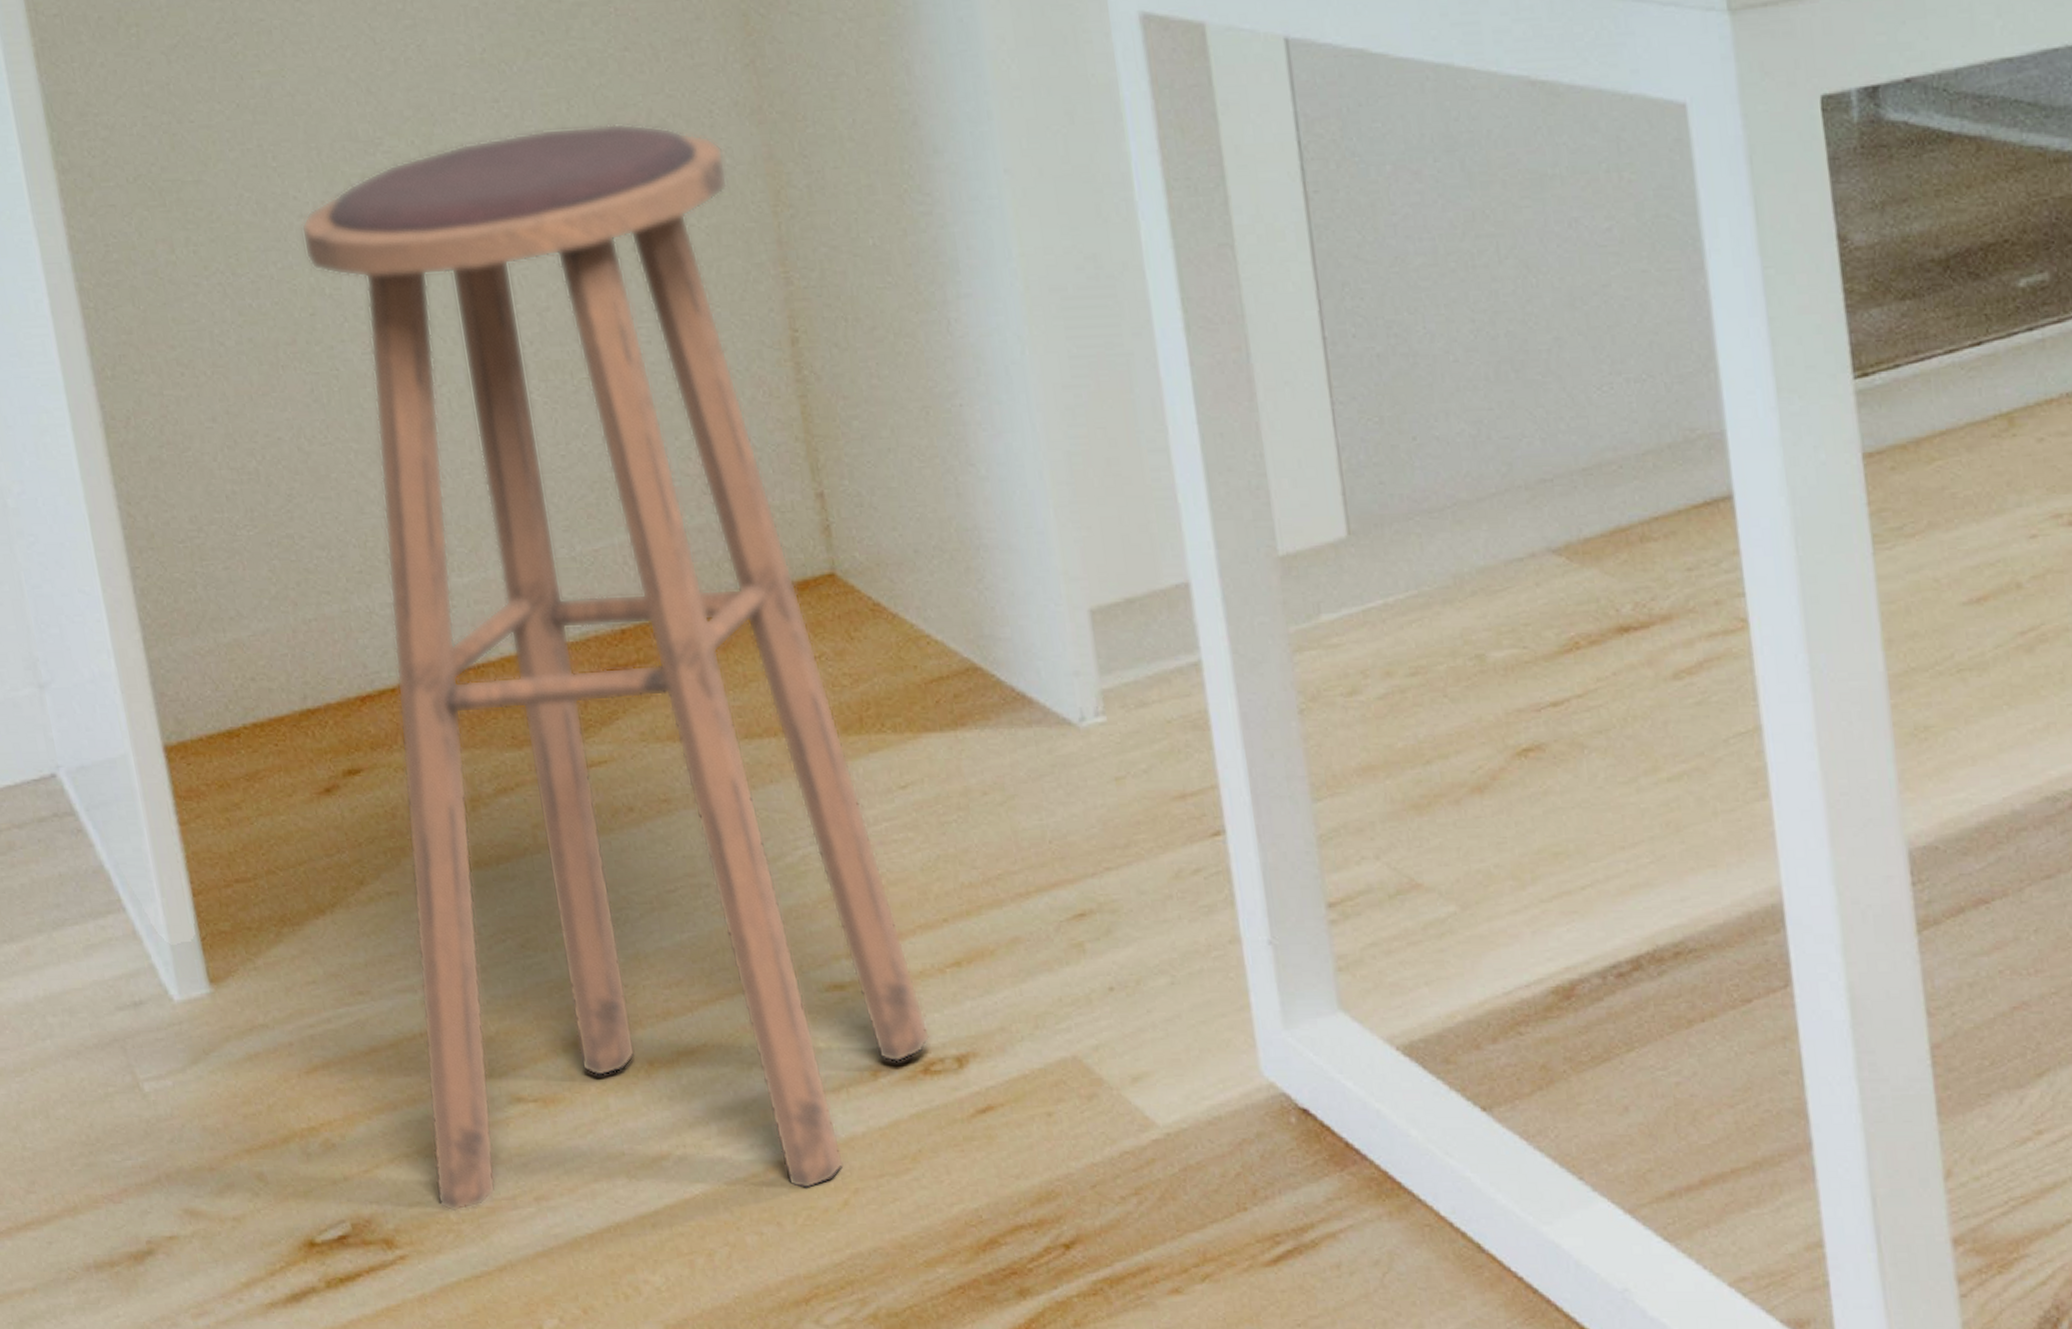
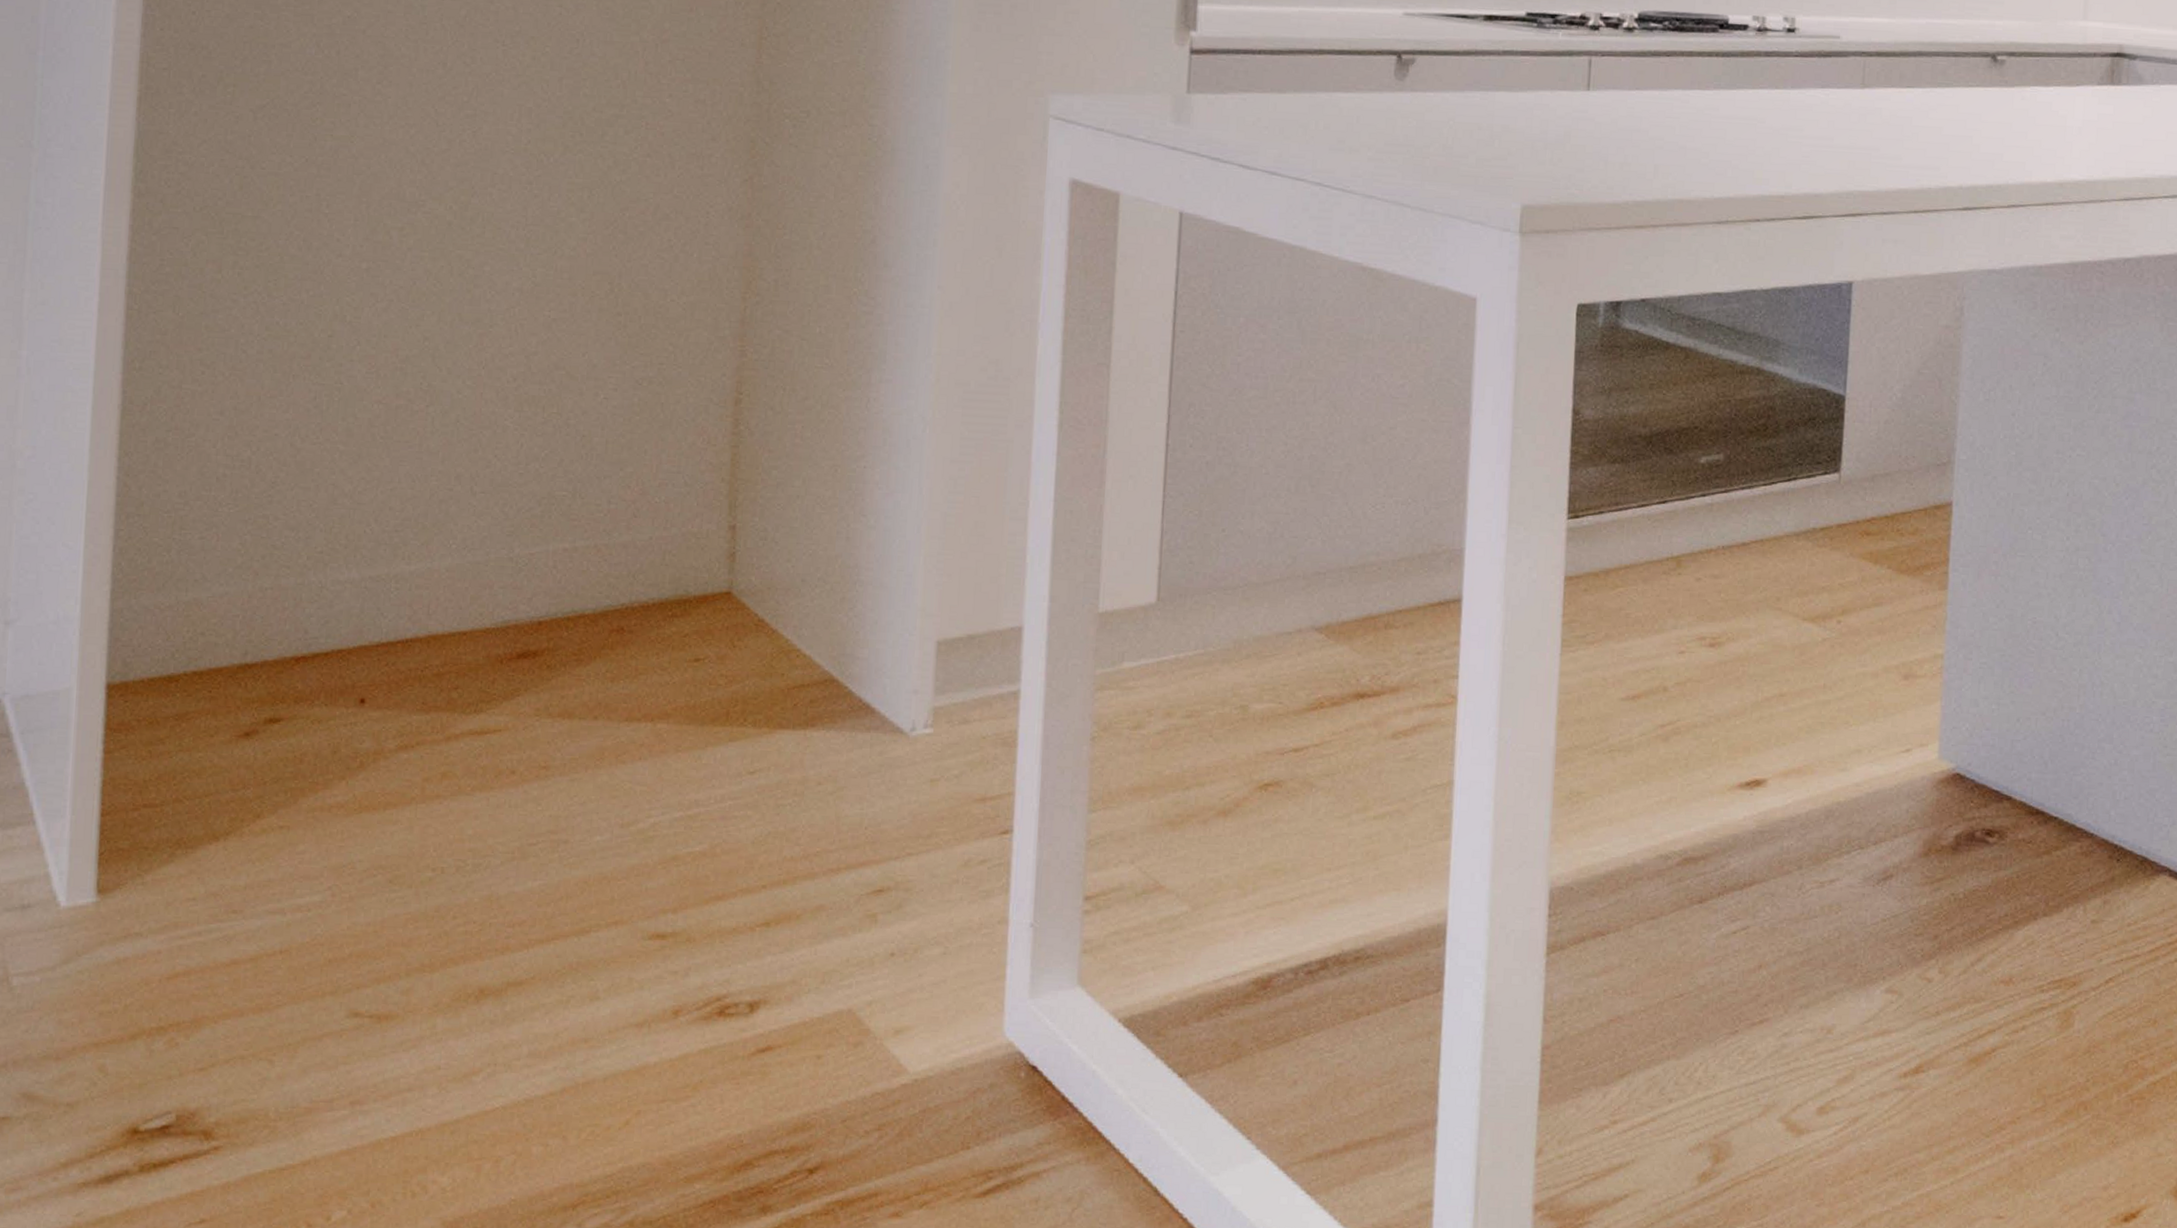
stool: present [300,123,931,1212] -> none [260,210,731,1110]

